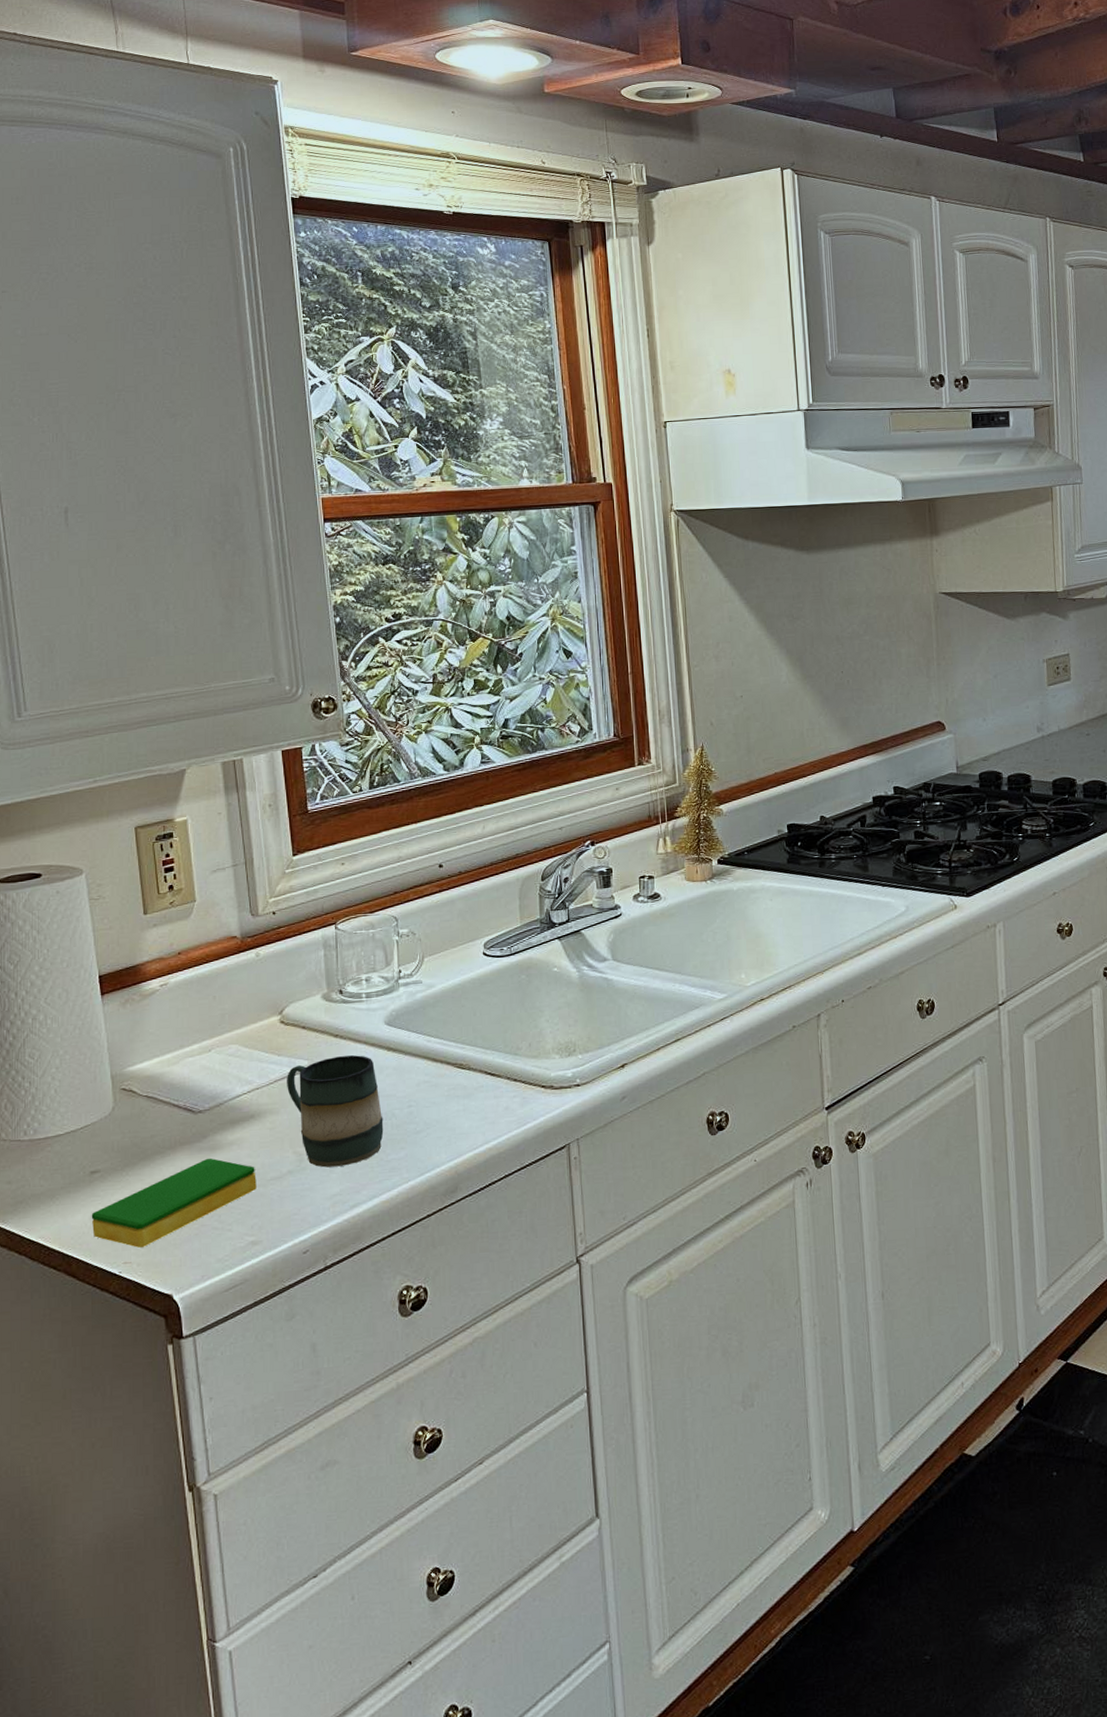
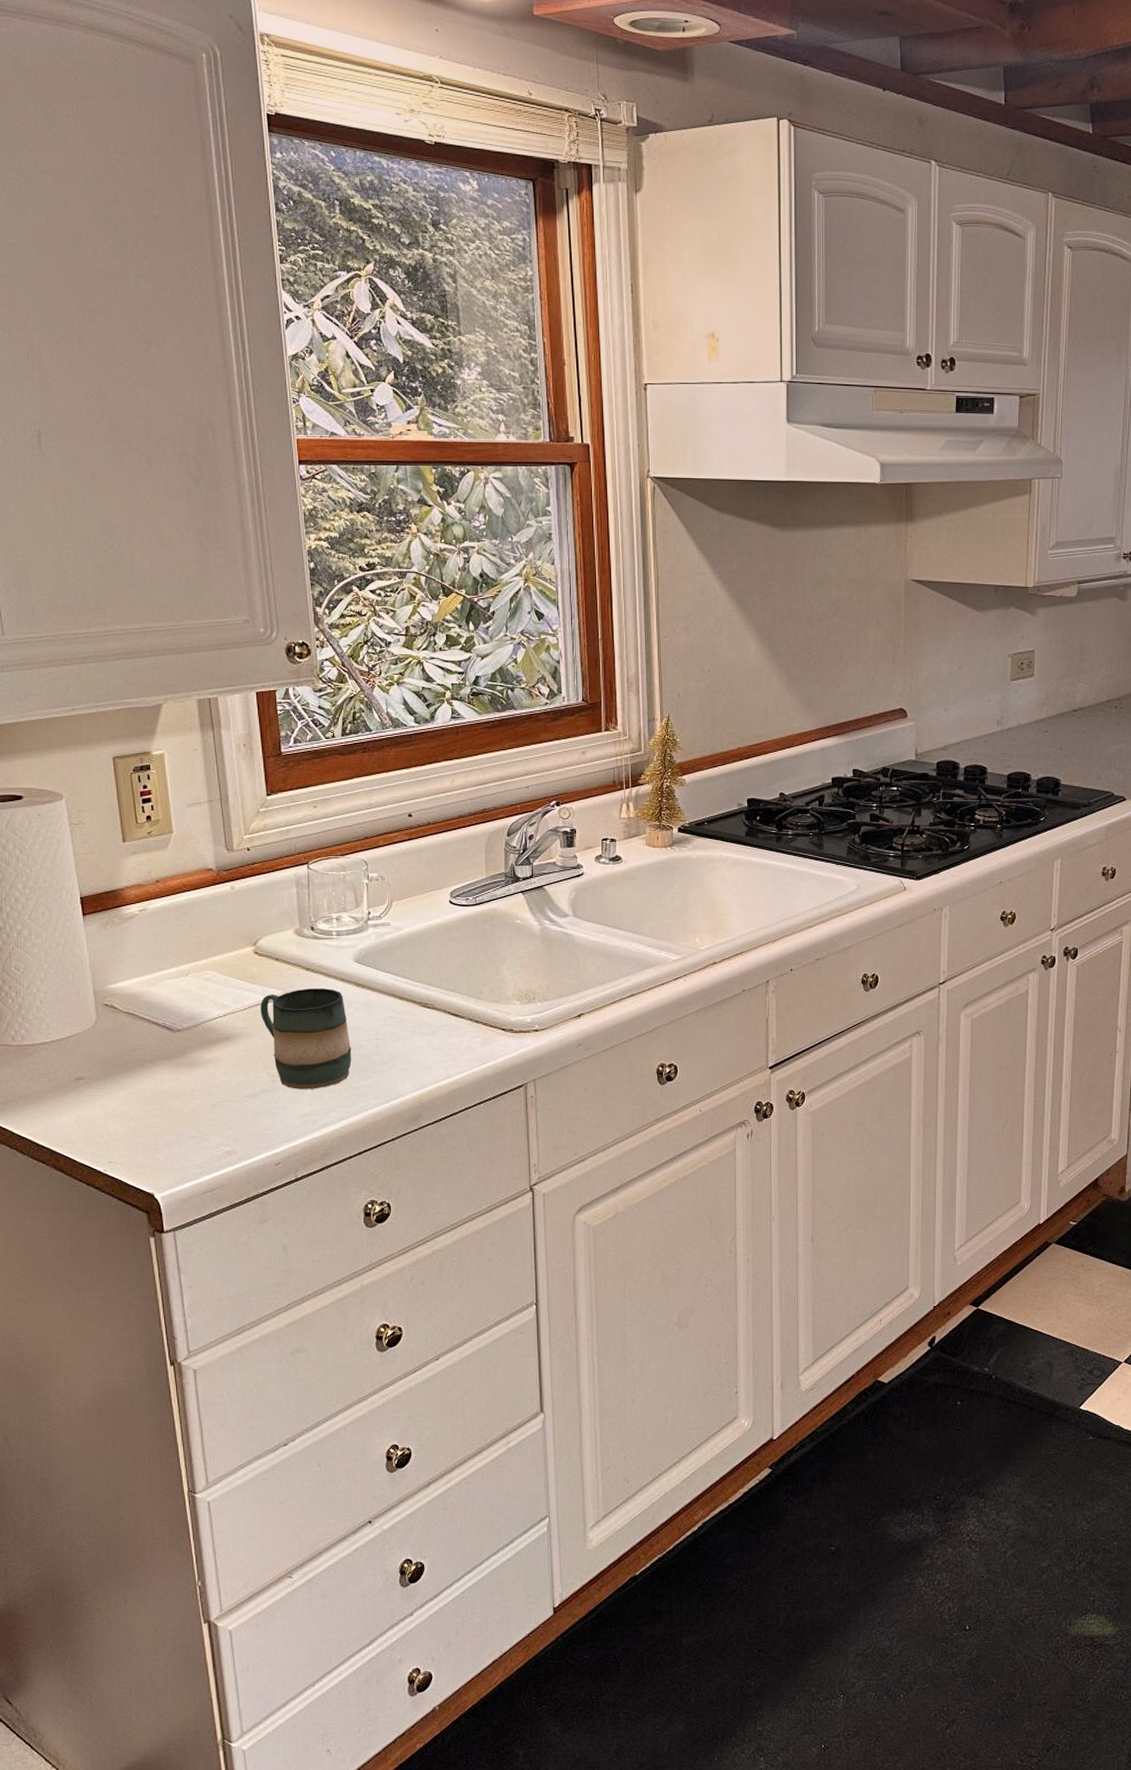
dish sponge: present [91,1158,257,1248] -> none [77,1073,232,1149]

